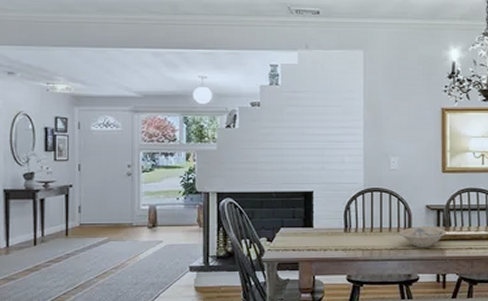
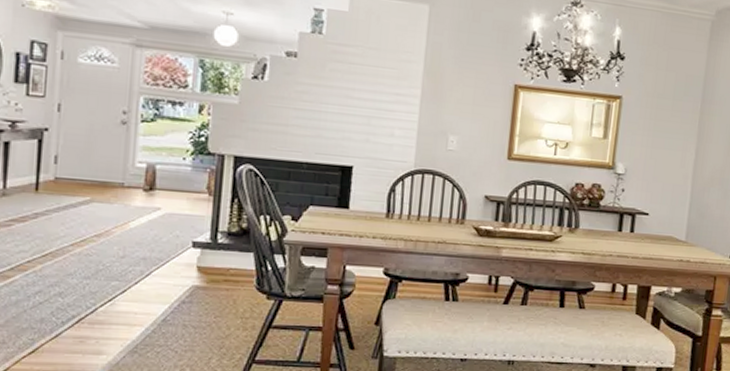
bowl: present [399,227,447,247] -> none [450,219,505,244]

